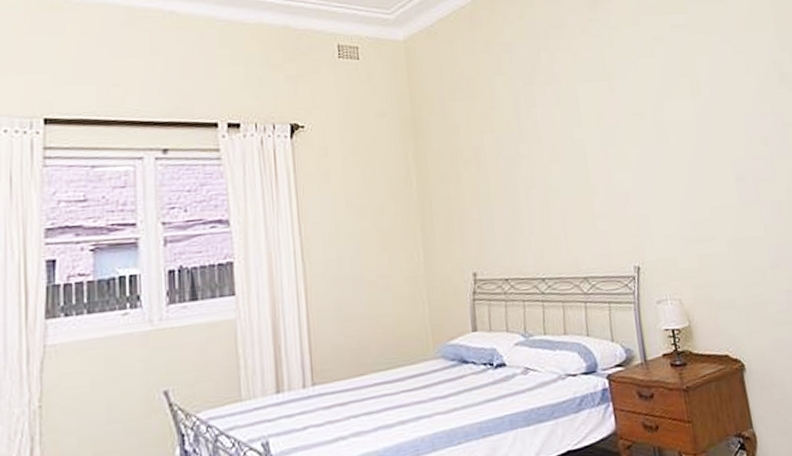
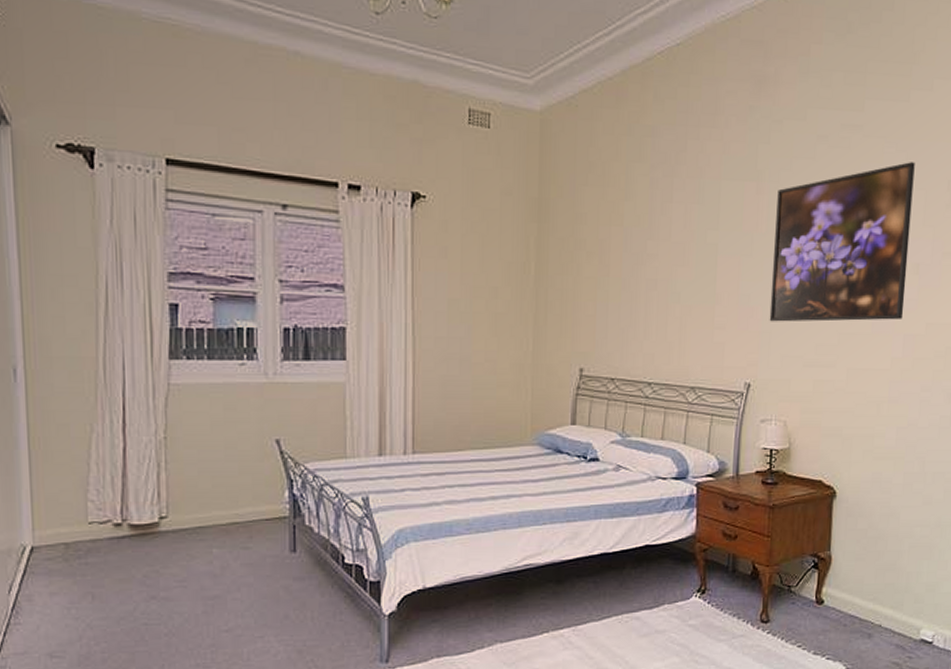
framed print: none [628,51,765,205] -> present [769,162,915,322]

